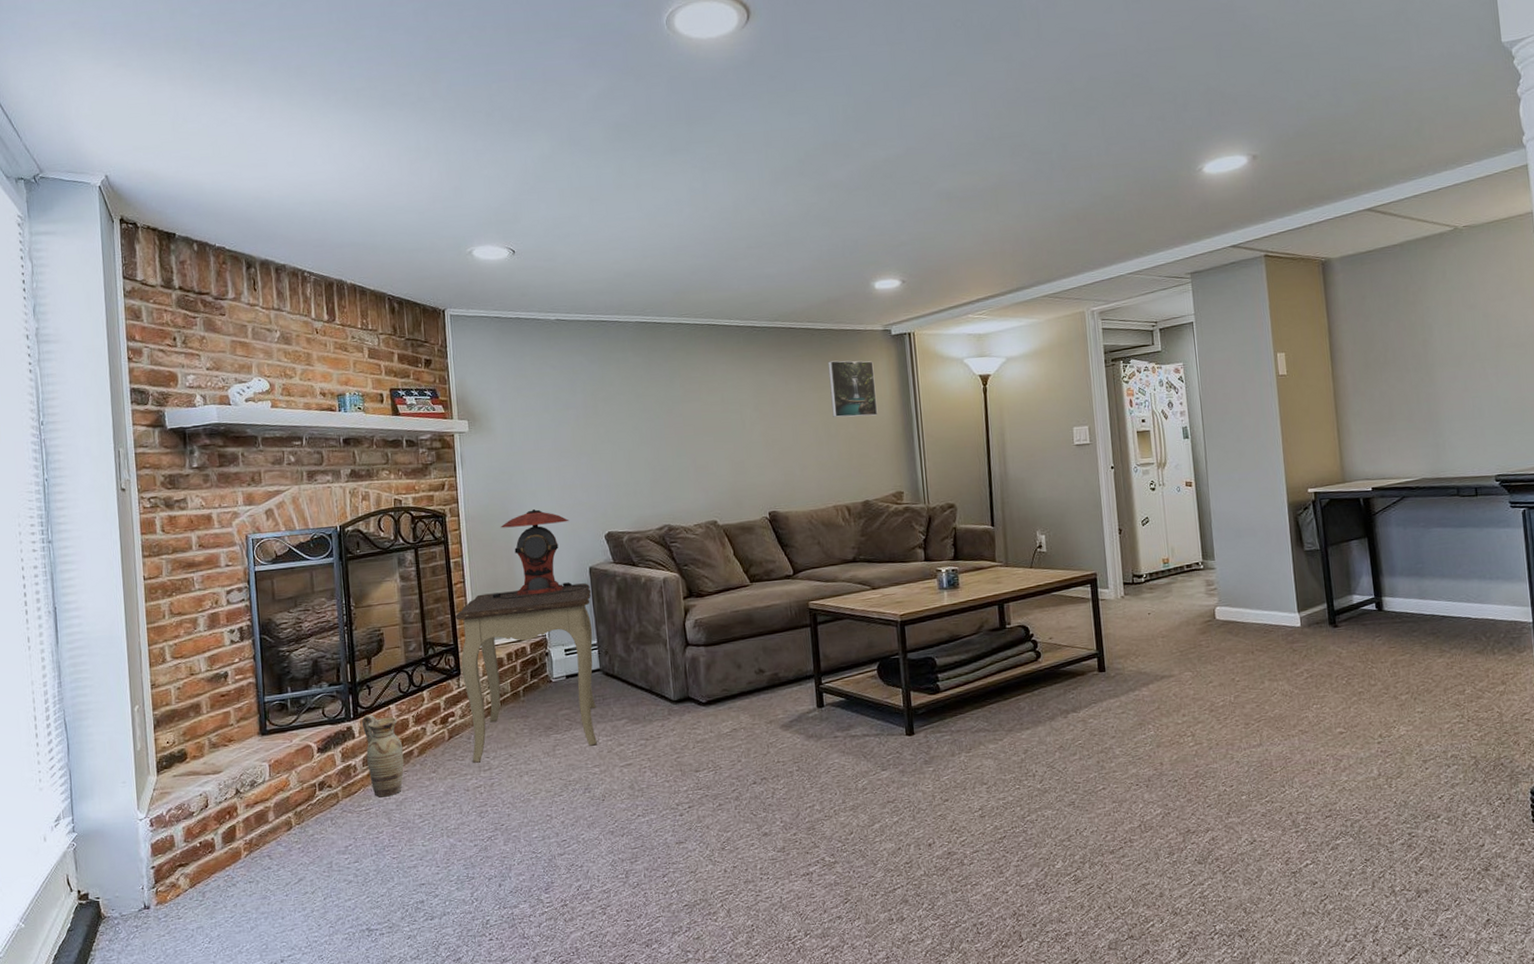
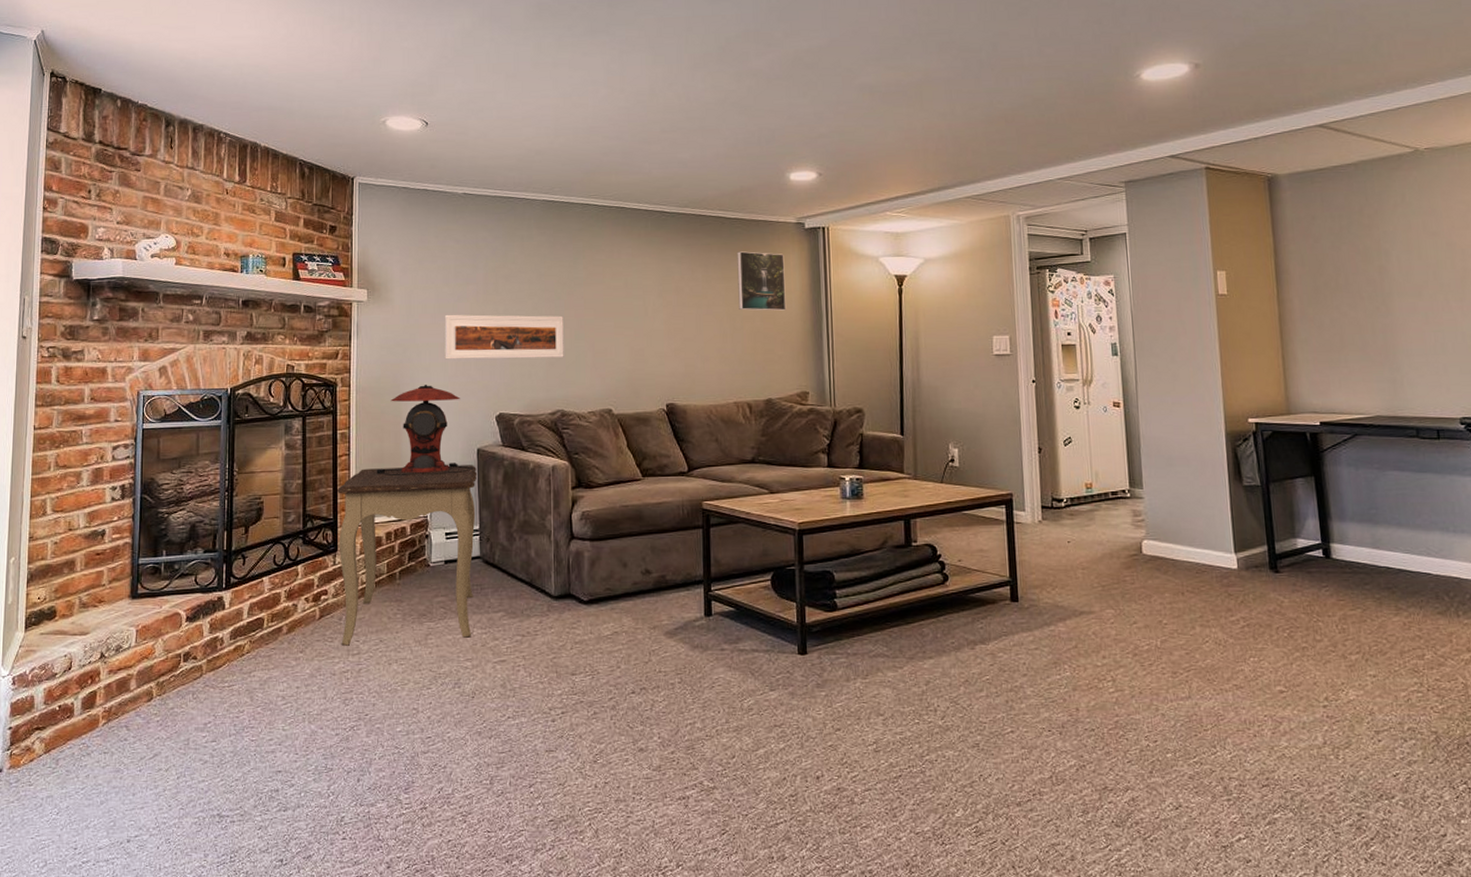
ceramic jug: present [361,714,404,798] -> none [233,586,273,674]
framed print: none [547,434,667,484] -> present [444,314,564,360]

